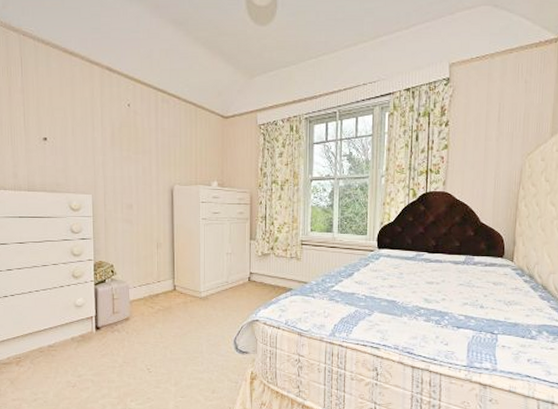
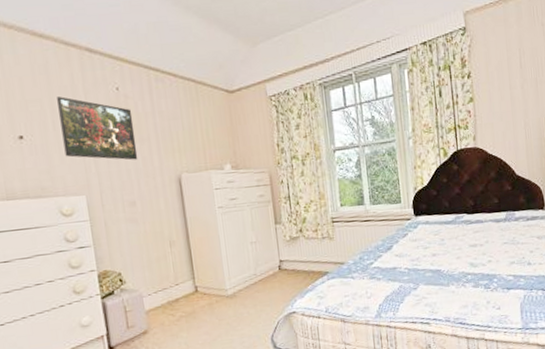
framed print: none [78,107,139,169] -> present [57,96,138,160]

